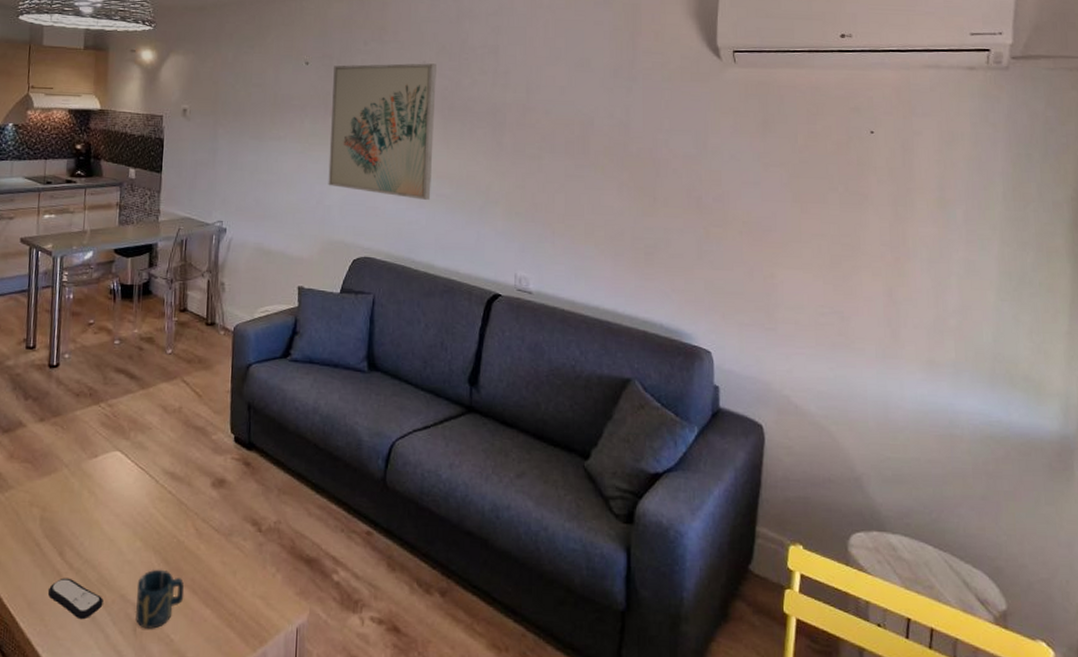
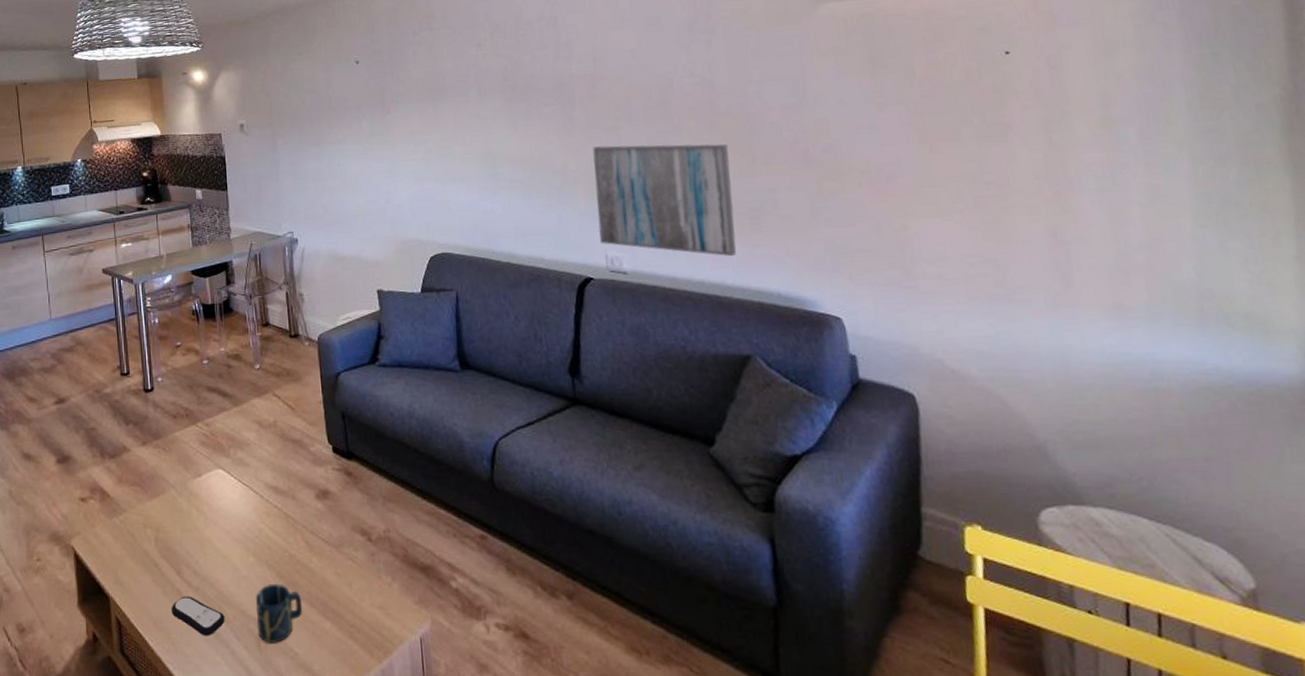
wall art: present [328,63,436,200] -> none [385,44,504,188]
wall art: none [512,172,635,287] -> present [592,144,736,257]

